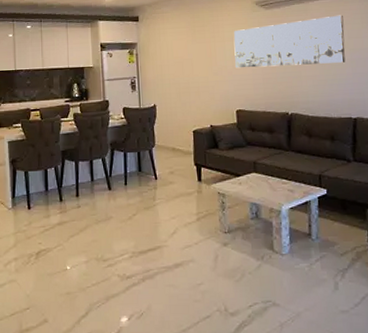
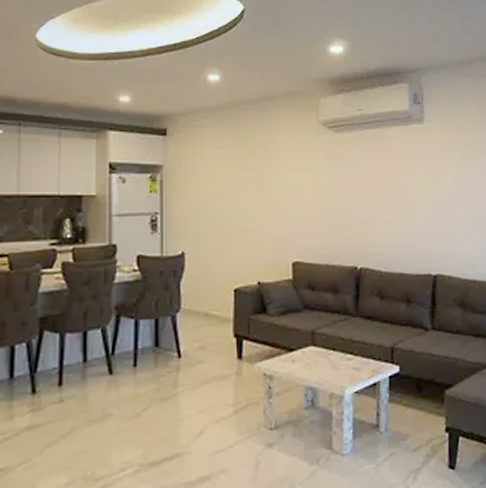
wall art: present [234,15,346,68] -> none [293,146,426,207]

